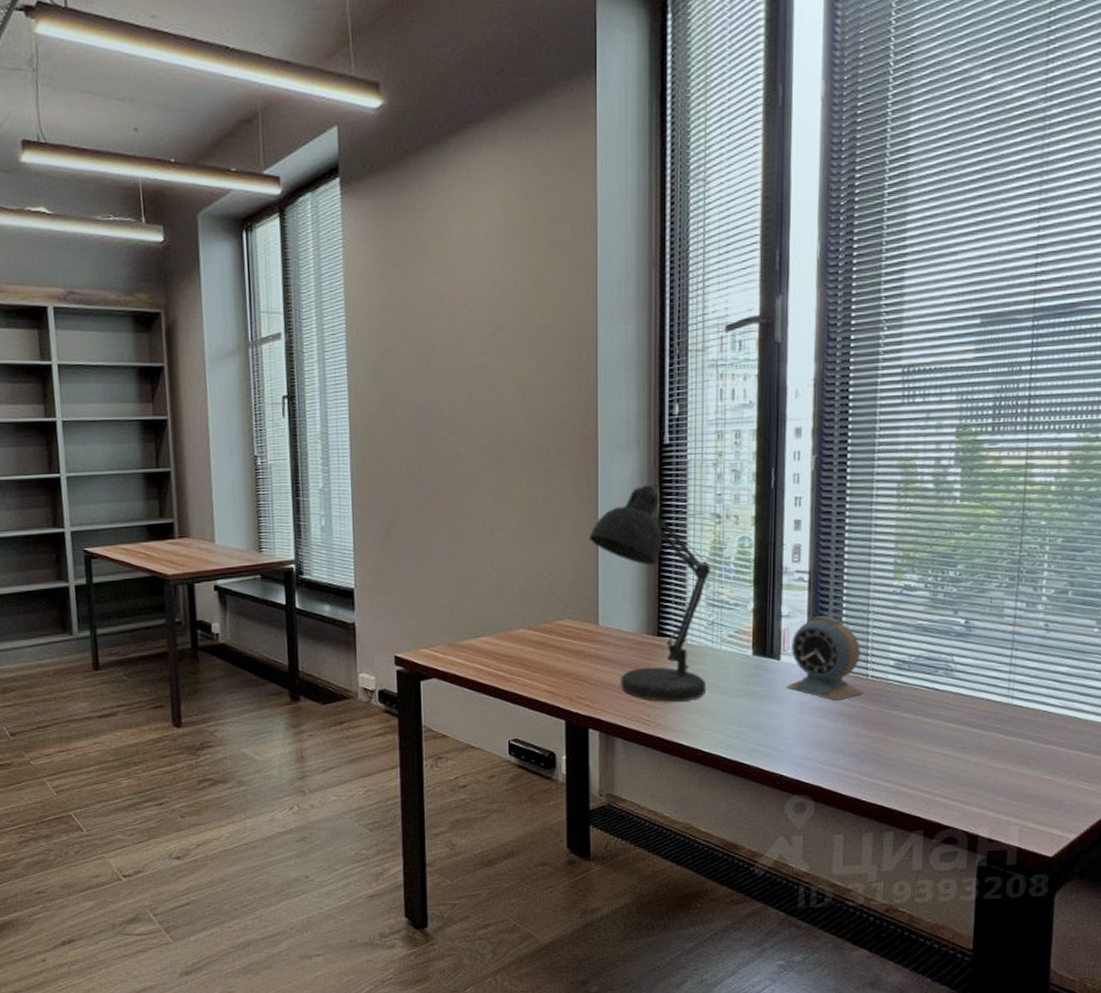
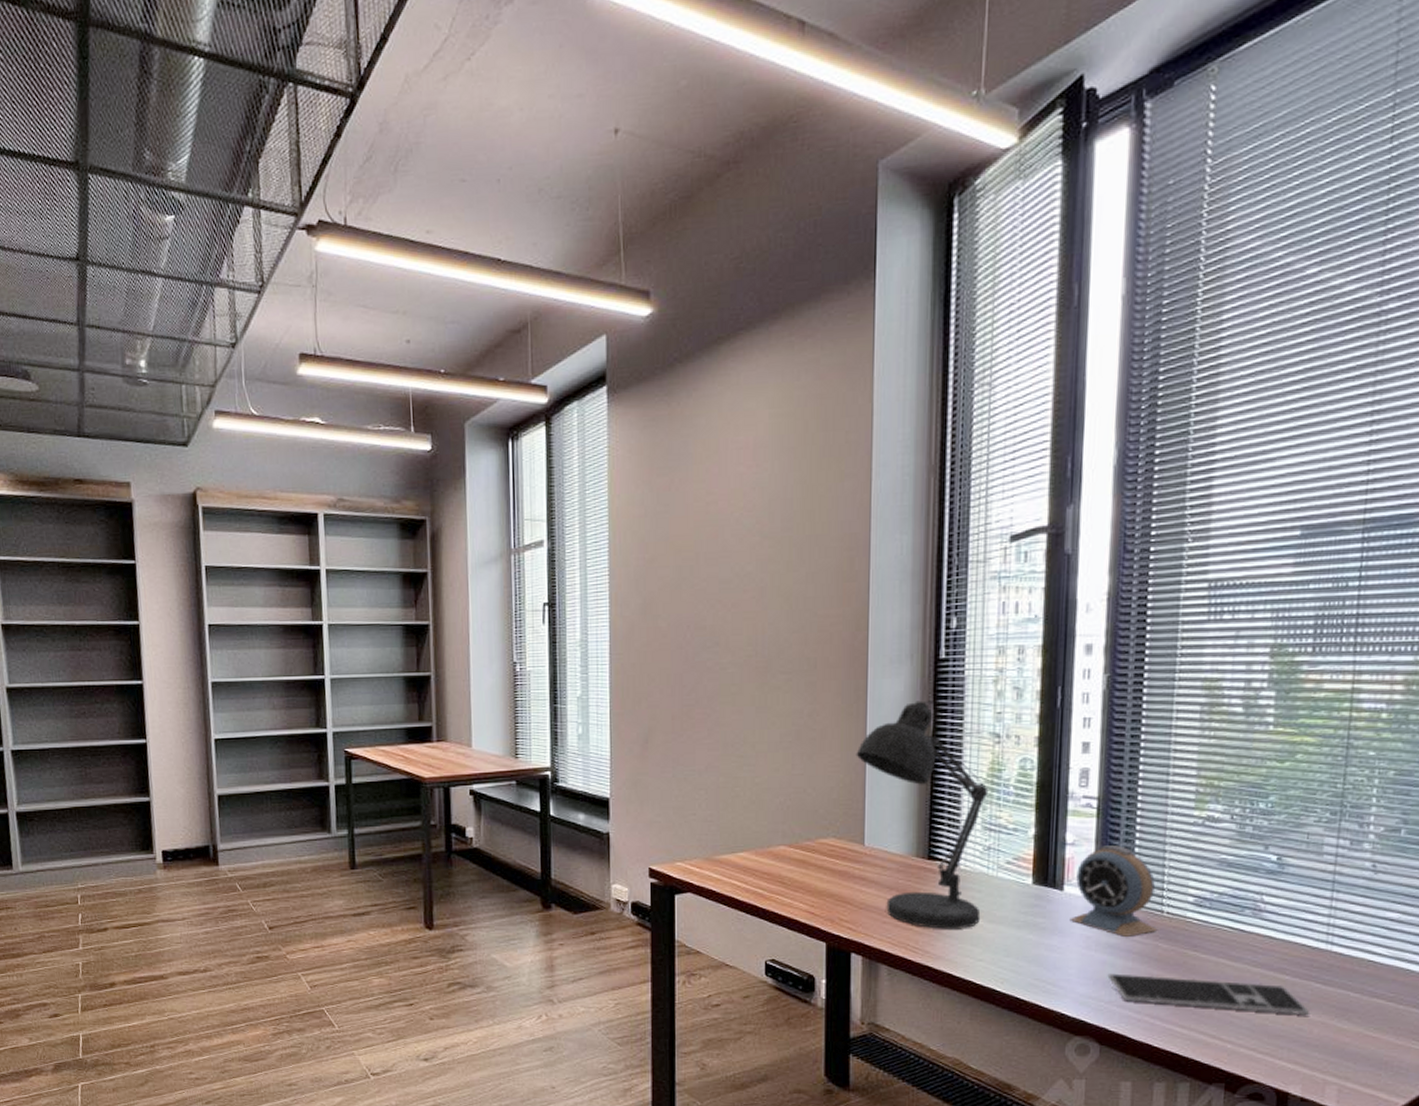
keyboard: none [820,735,995,764] -> present [1107,973,1311,1016]

